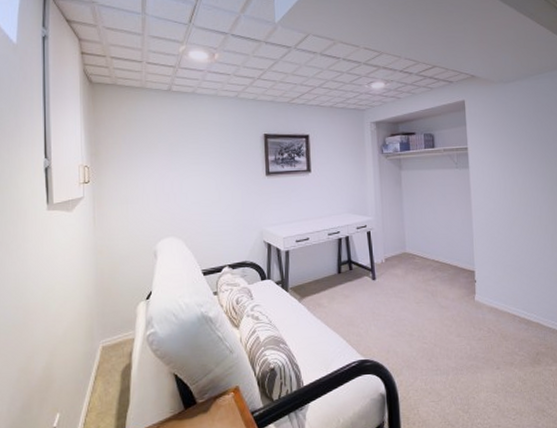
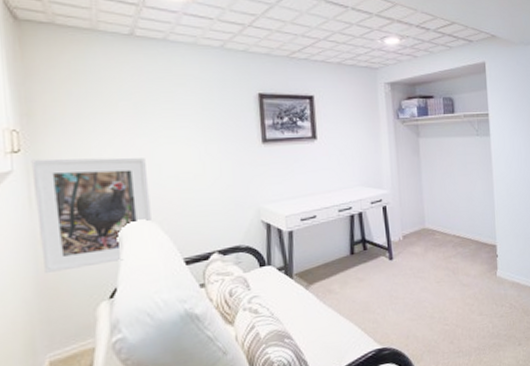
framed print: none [96,187,179,276] -> present [31,157,151,273]

